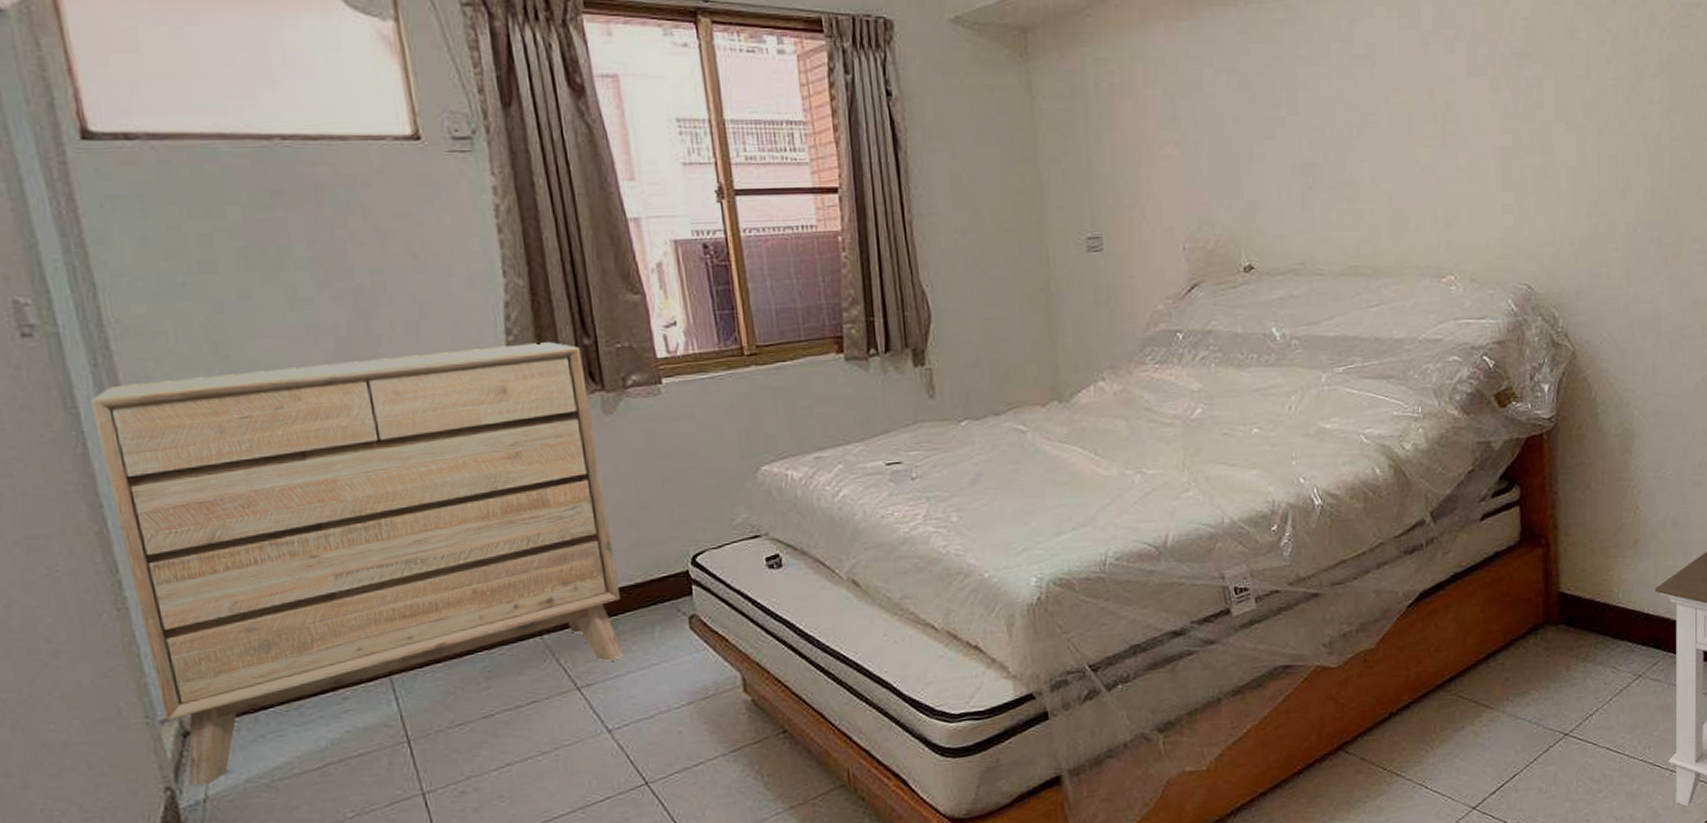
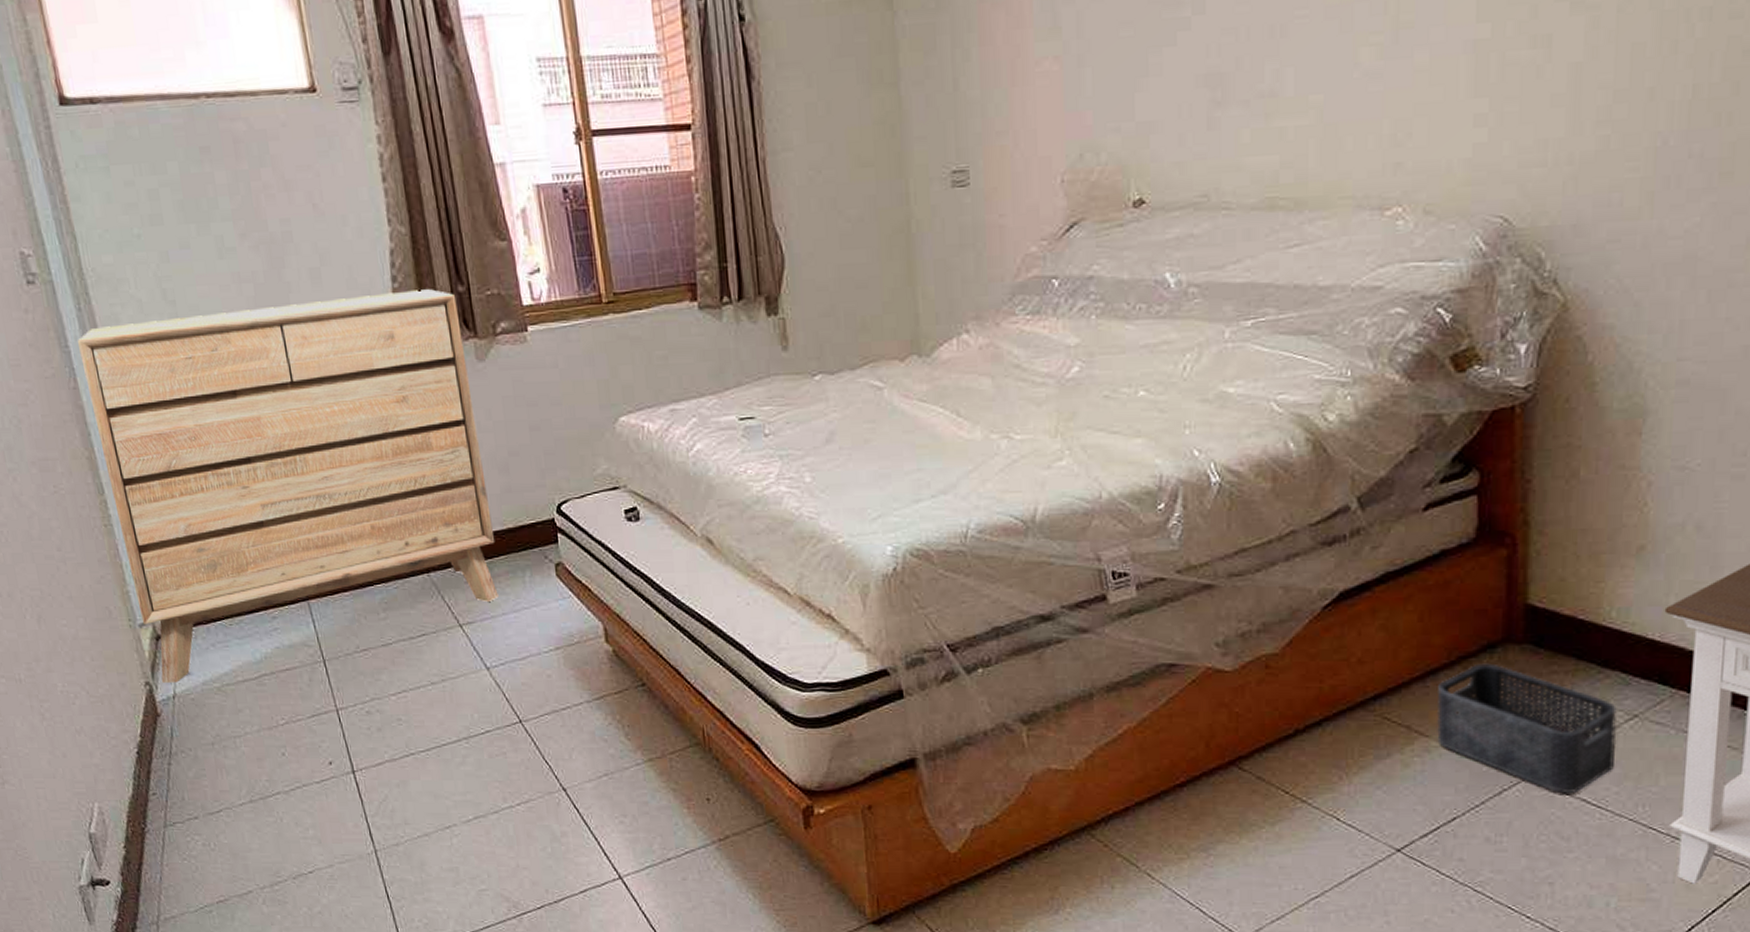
storage bin: none [1498,643,1628,745] -> present [1437,663,1617,794]

